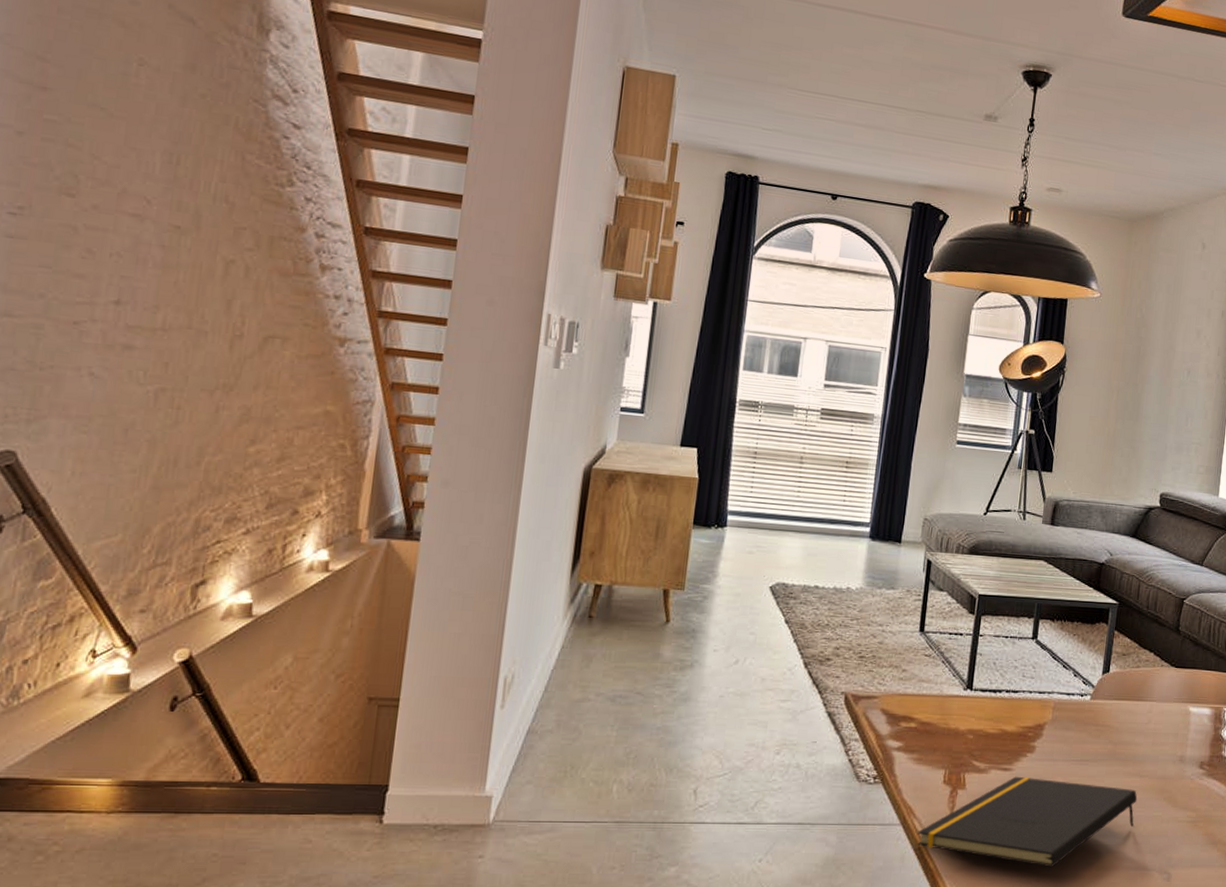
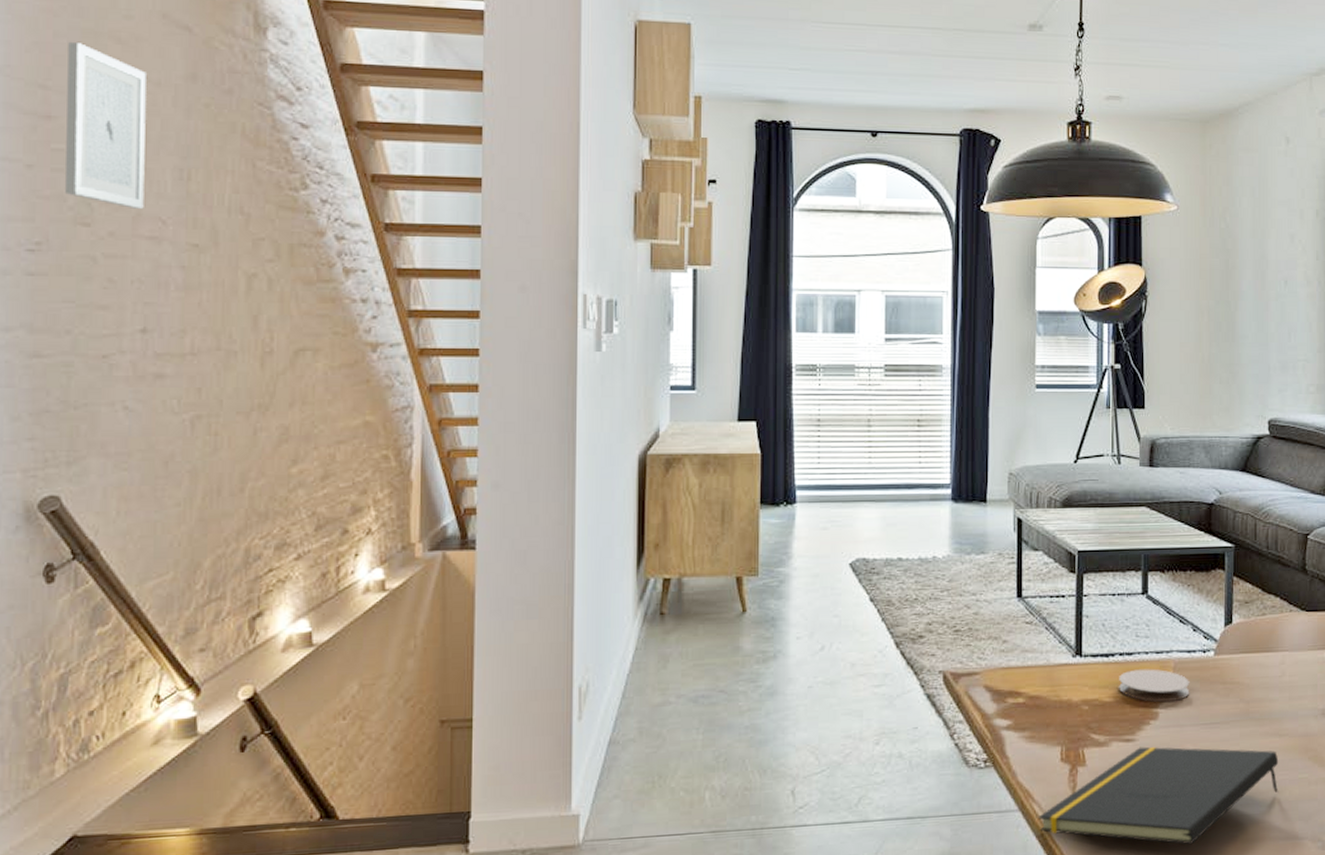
wall art: none [53,18,146,187] -> present [65,41,146,209]
coaster: none [1002,706,1066,738] -> present [1119,669,1190,703]

